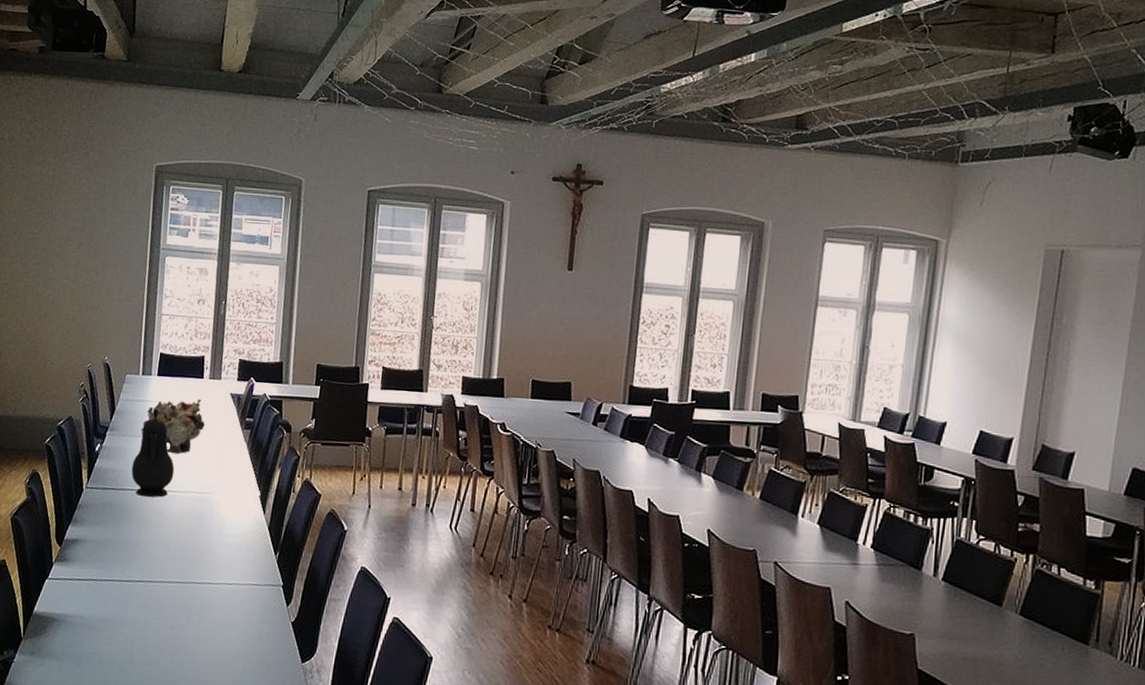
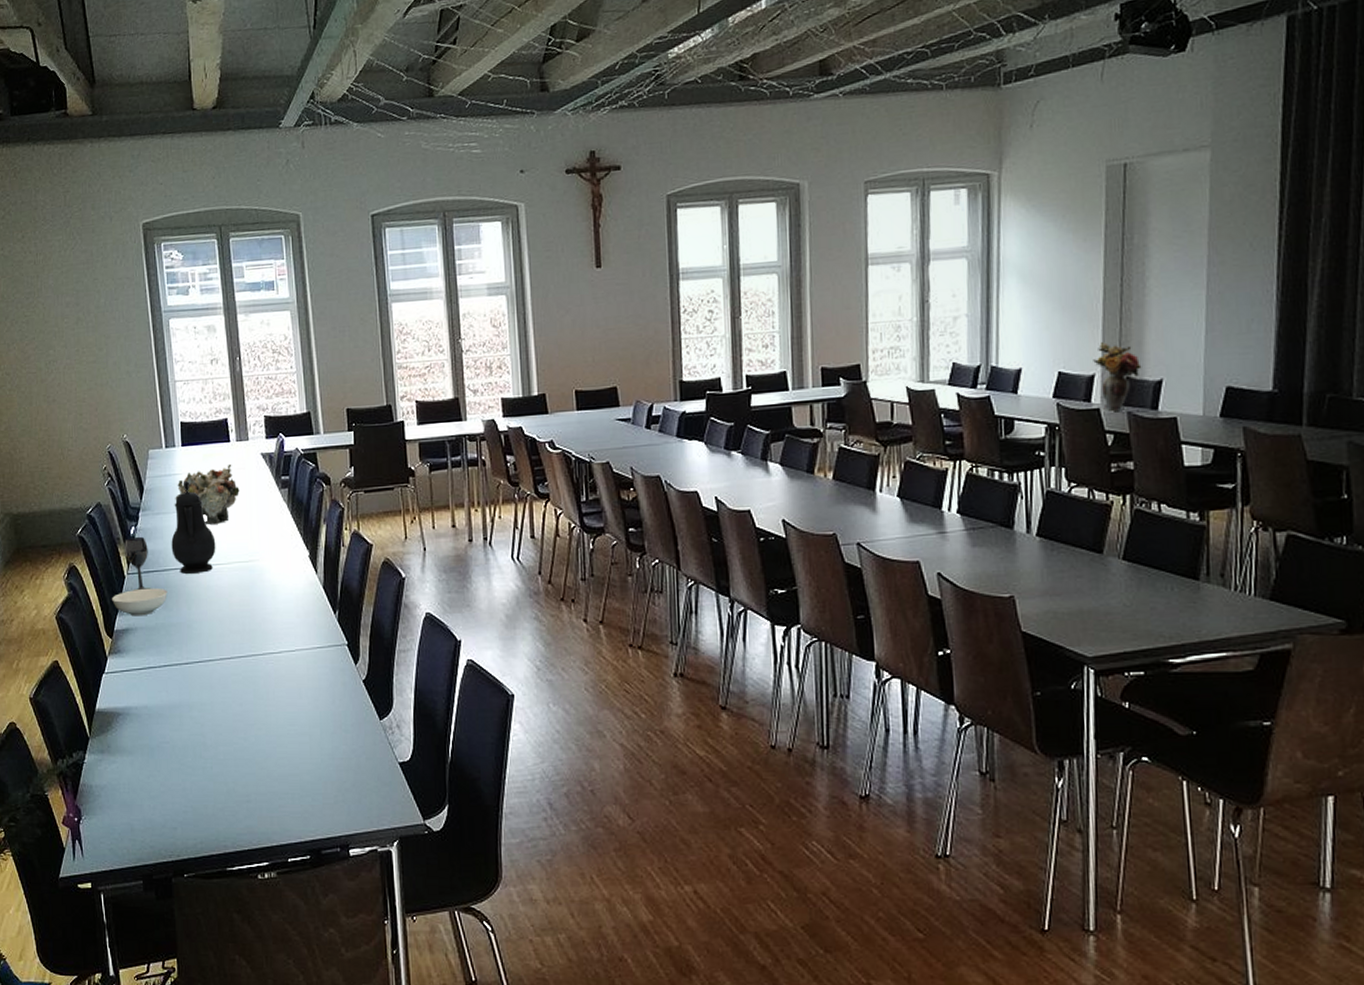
bowl: none [67,503,121,530] -> present [112,587,168,617]
wine glass: none [87,454,110,506] -> present [125,536,150,591]
flower arrangement: none [1013,409,1057,477] -> present [1093,342,1142,412]

